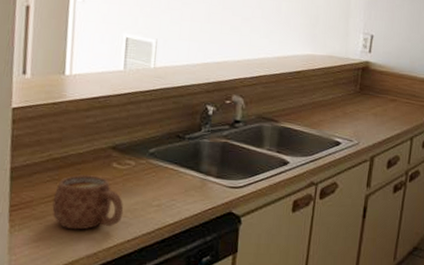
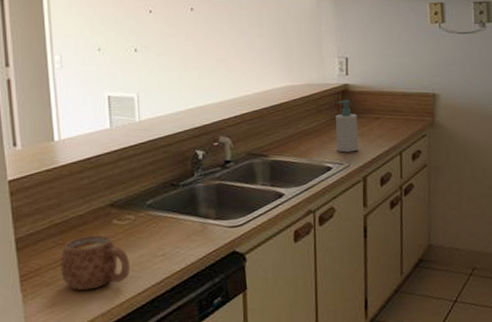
soap bottle: none [348,77,374,131] -> present [336,100,359,153]

